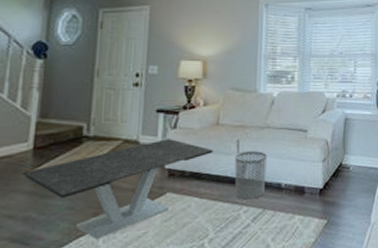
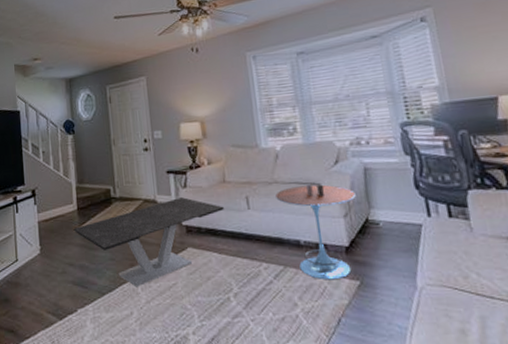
waste bin: present [234,151,267,200] -> none [246,207,283,256]
side table: none [266,129,335,221] -> present [275,182,356,280]

